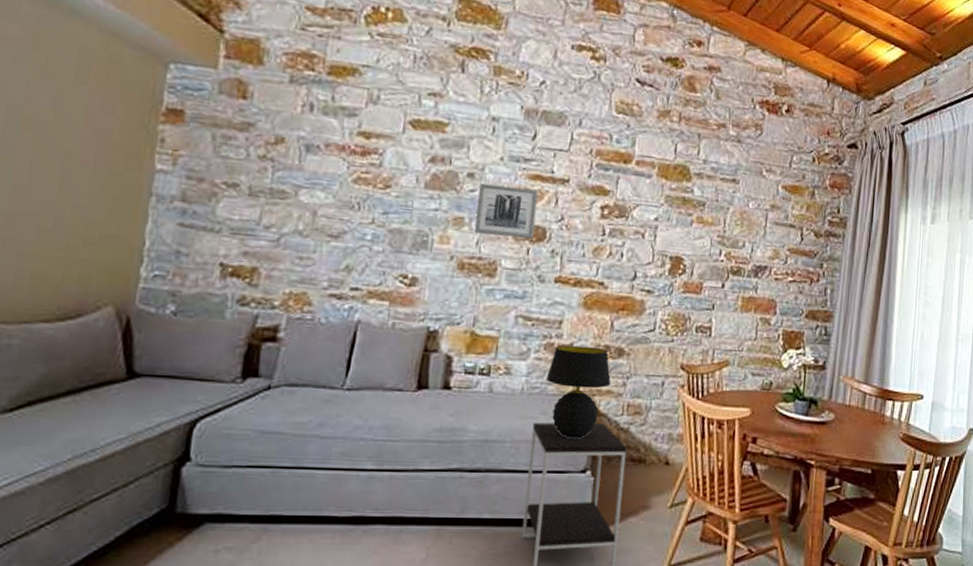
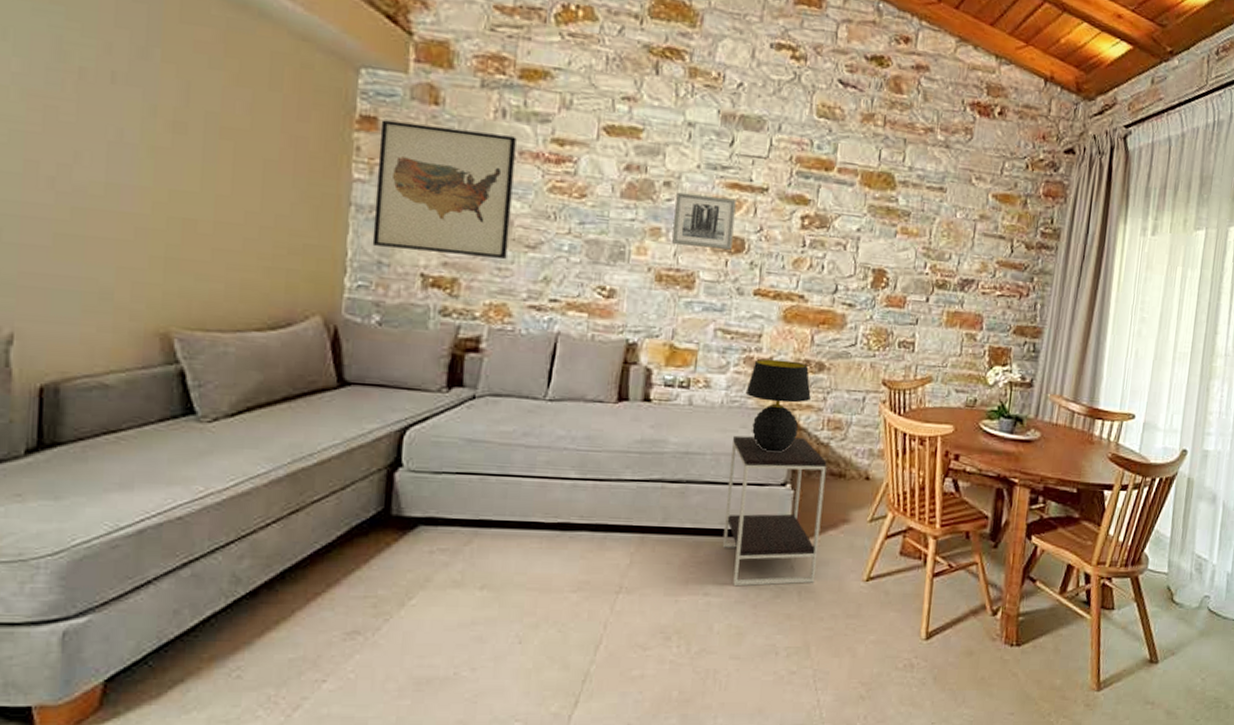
wall art: none [171,113,323,248] -> present [372,120,517,259]

